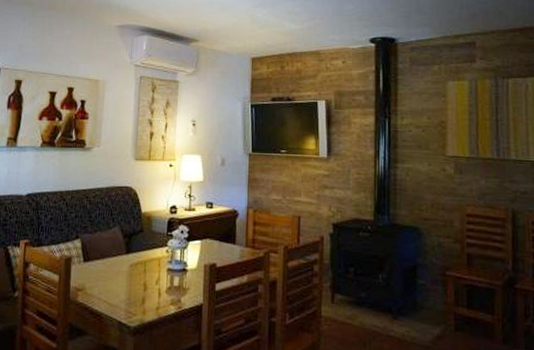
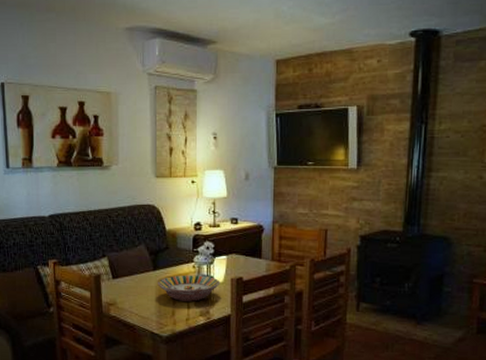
serving bowl: none [129,259,193,289] -> present [157,275,220,302]

